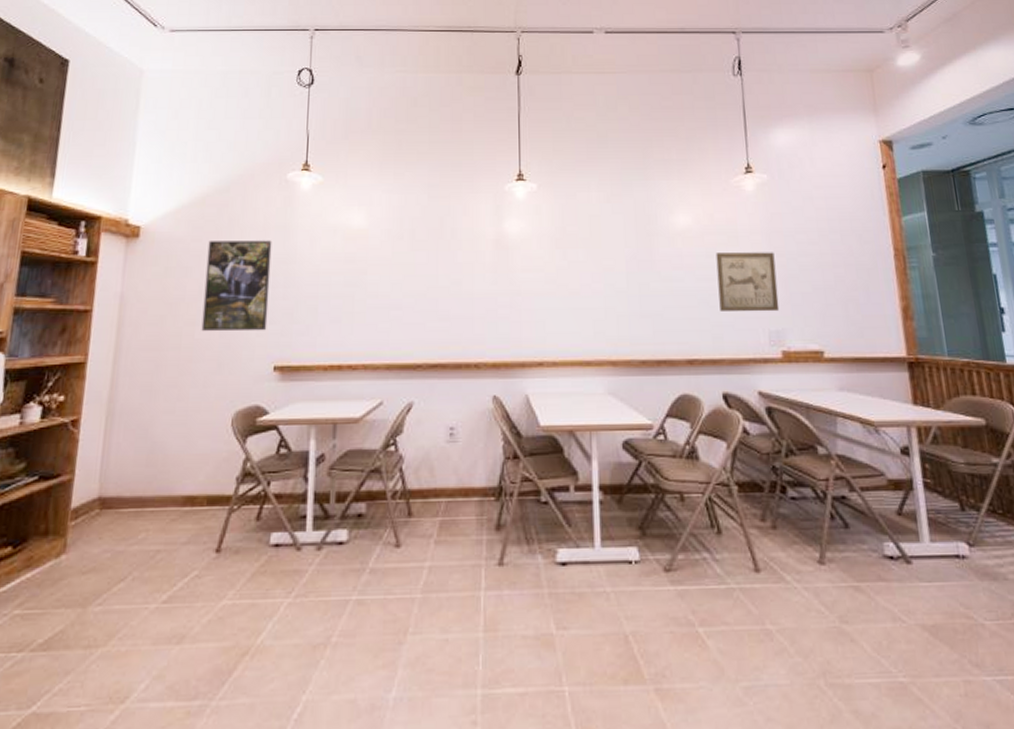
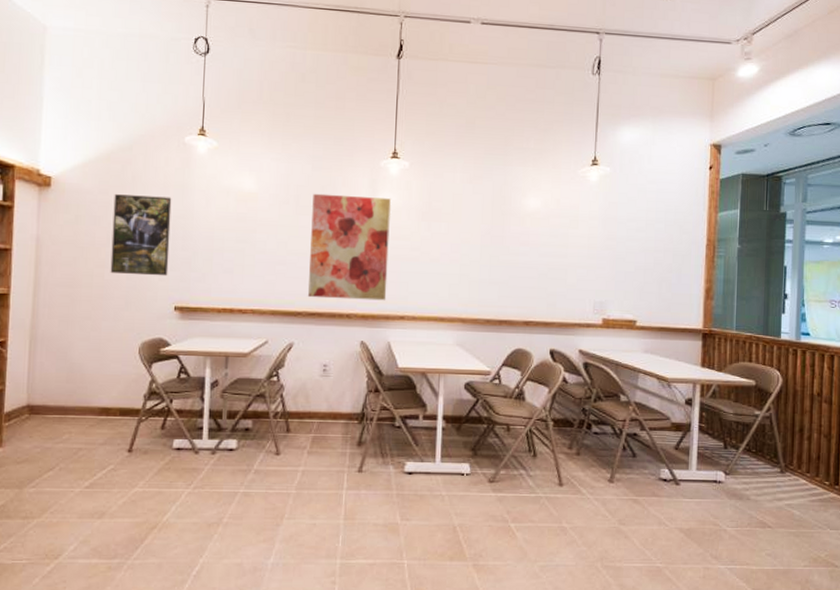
wall art: none [427,225,521,347] -> present [307,193,391,301]
wall art: present [715,252,780,312] -> none [556,233,607,286]

